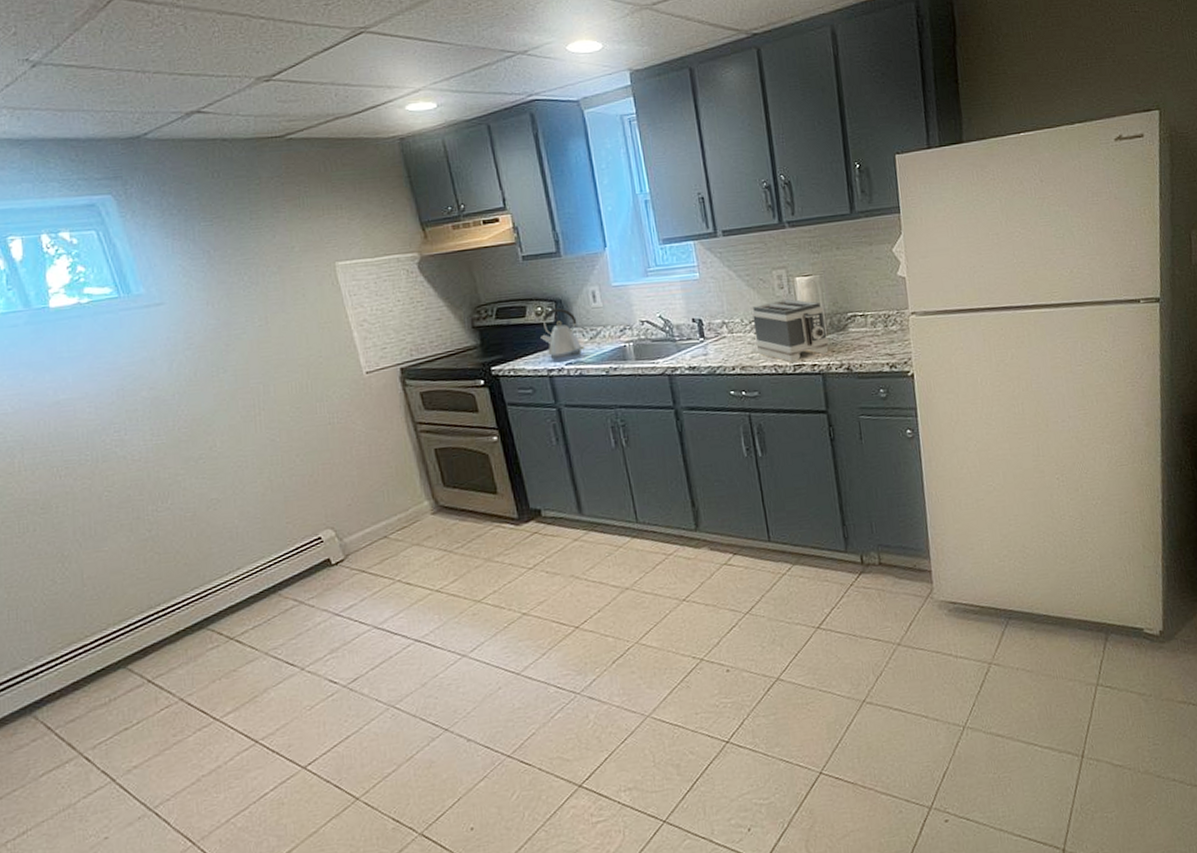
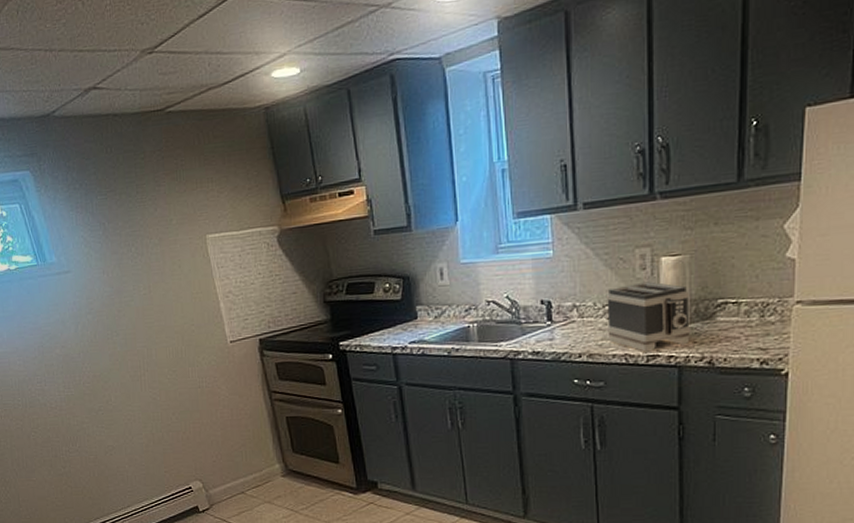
kettle: present [540,308,585,363] -> none [387,285,429,341]

